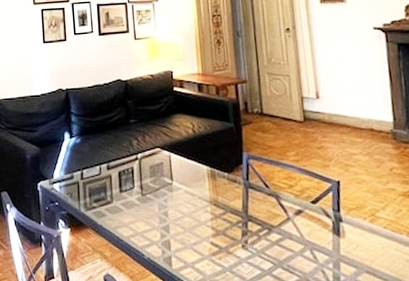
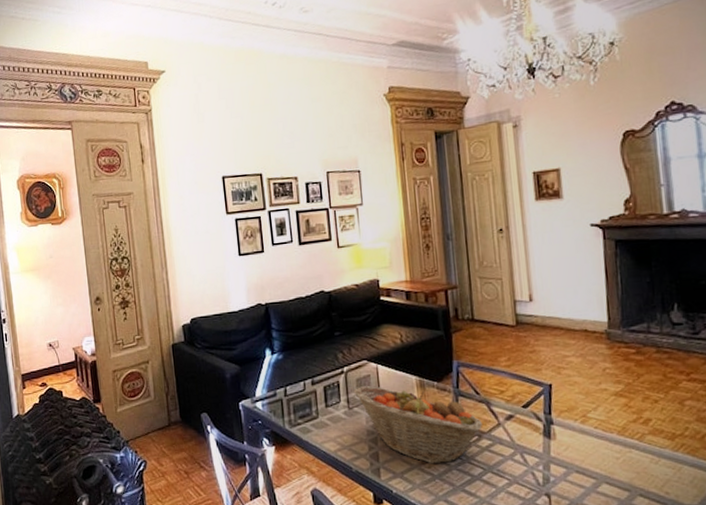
fruit basket: none [147,174,272,256] -> present [353,386,482,464]

